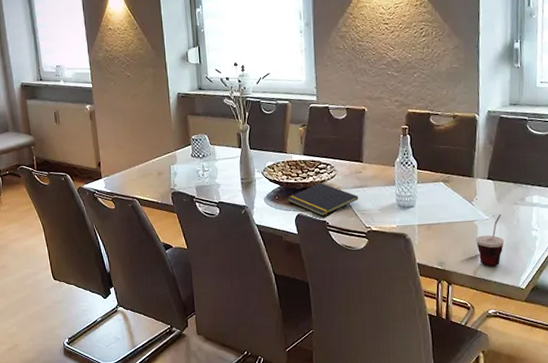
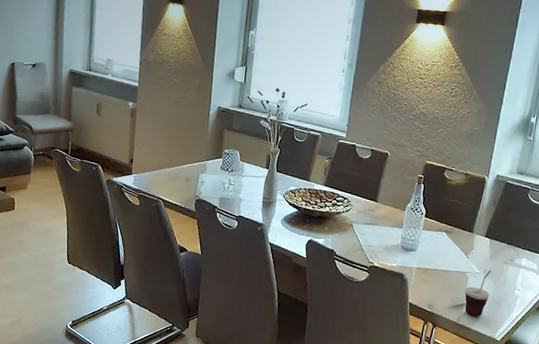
notepad: present [287,183,359,217] -> none [302,214,368,246]

